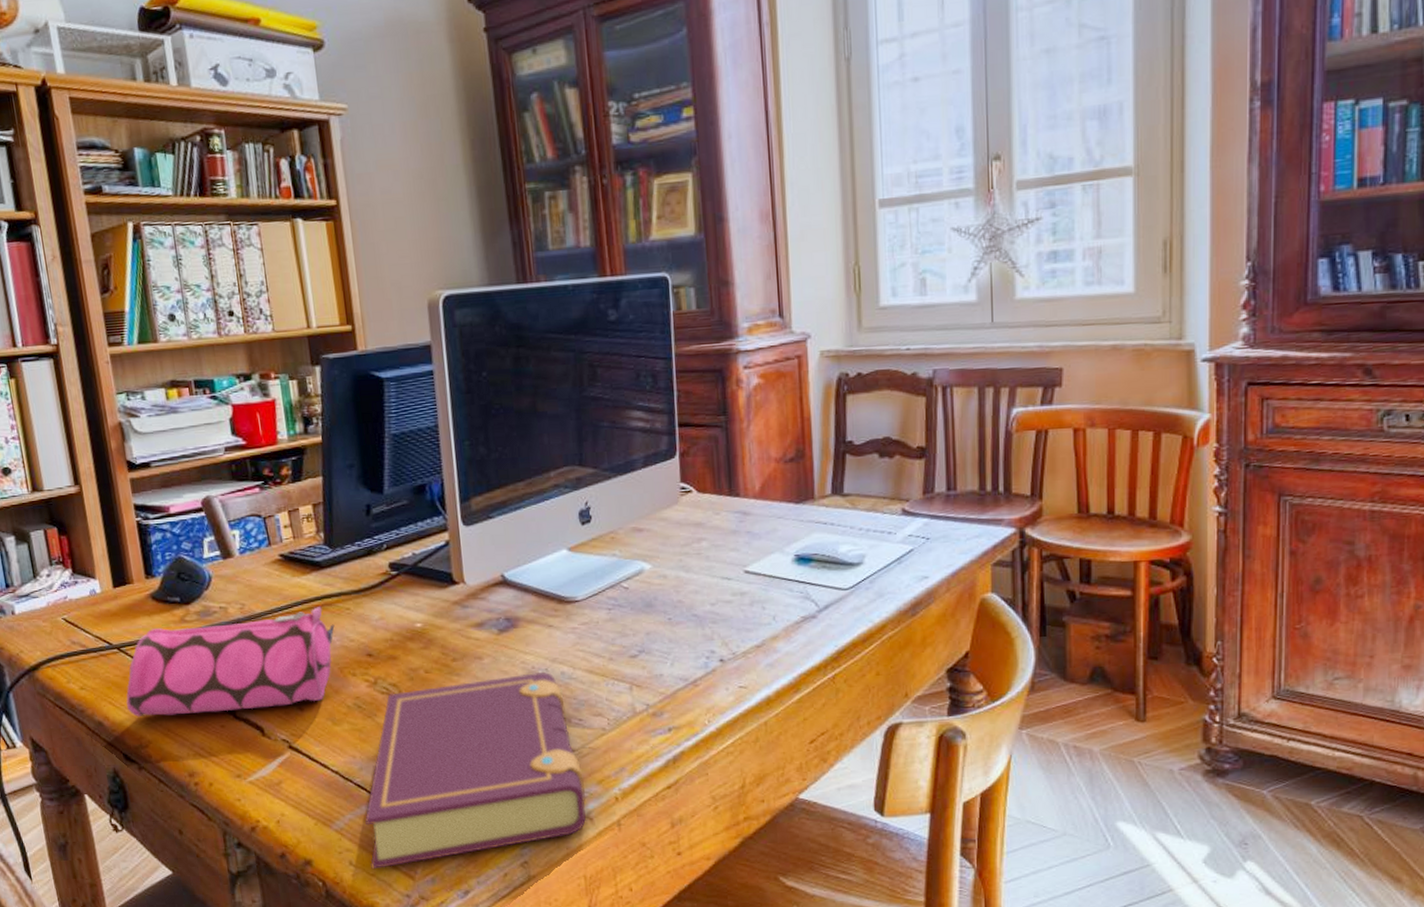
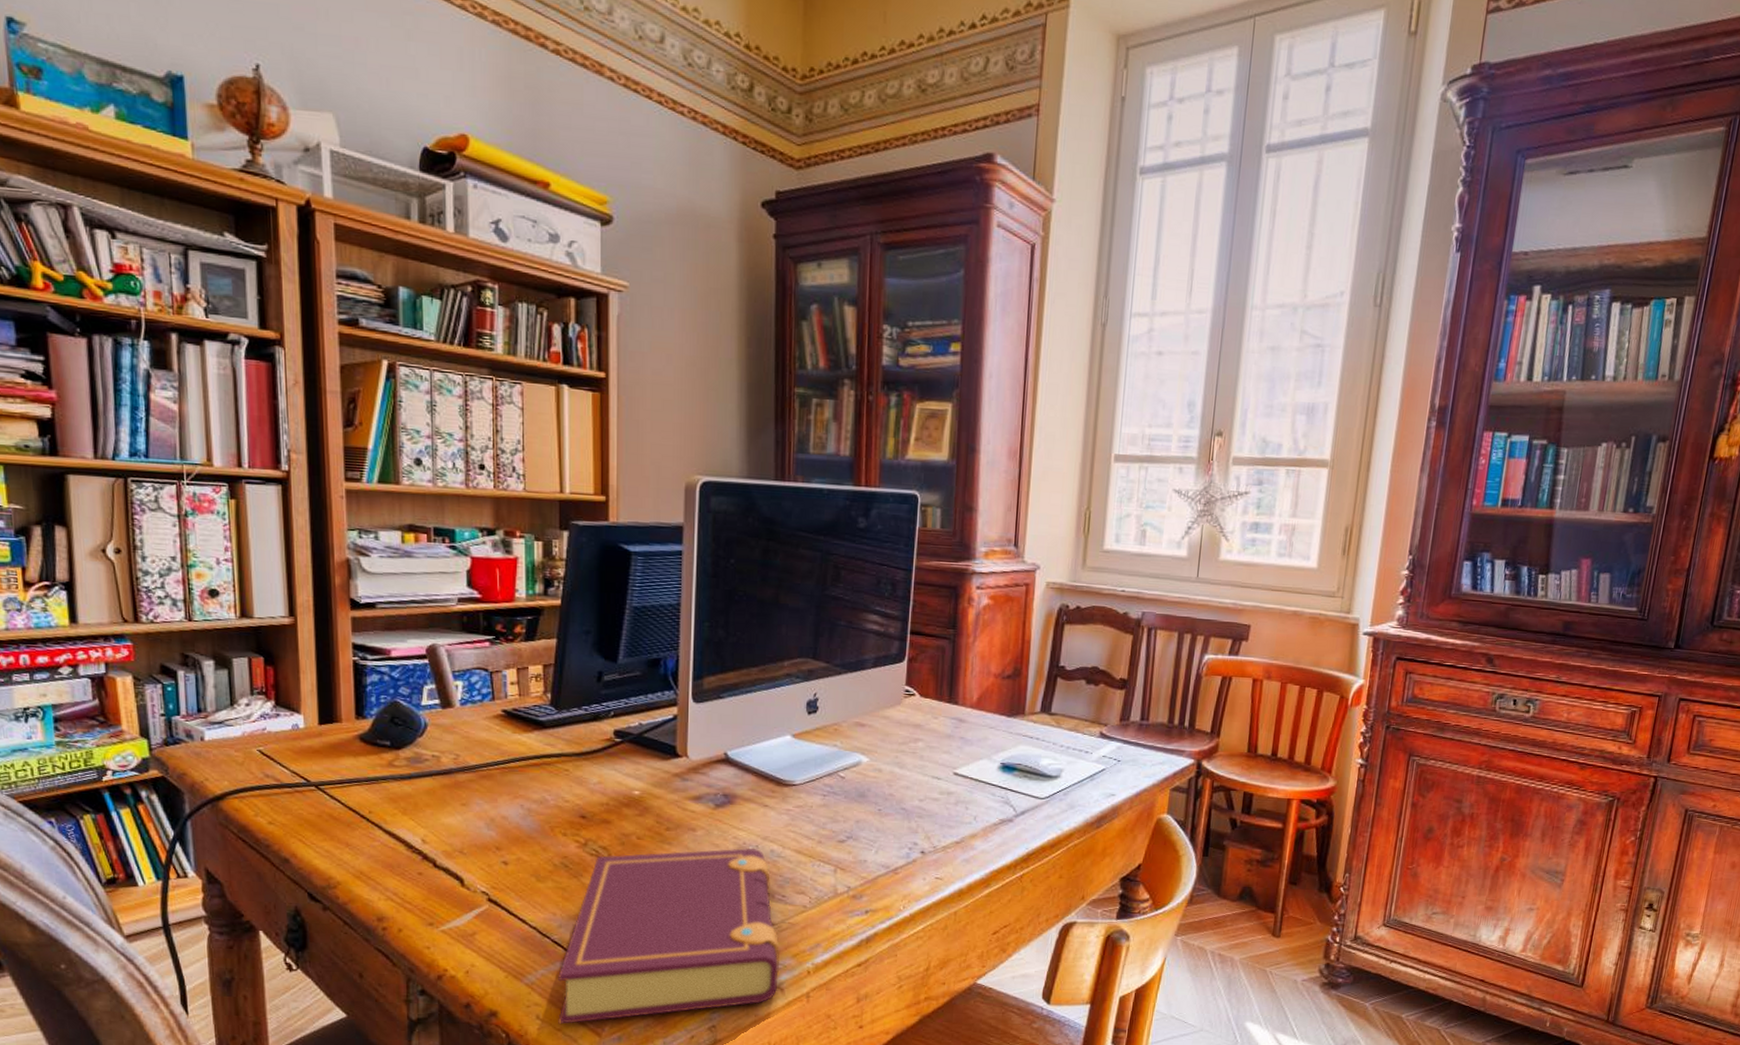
pencil case: present [126,607,335,718] -> none [318,765,551,860]

